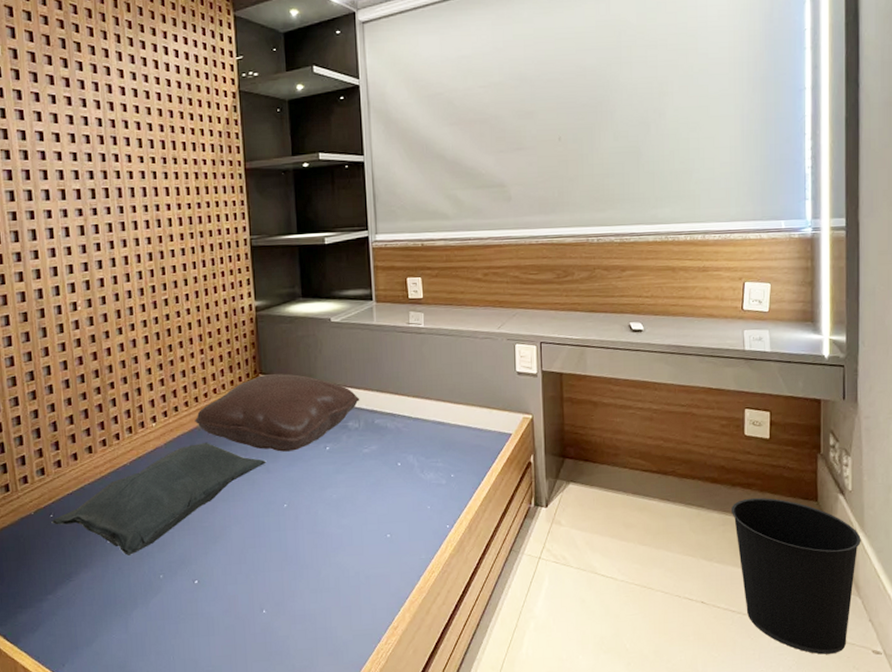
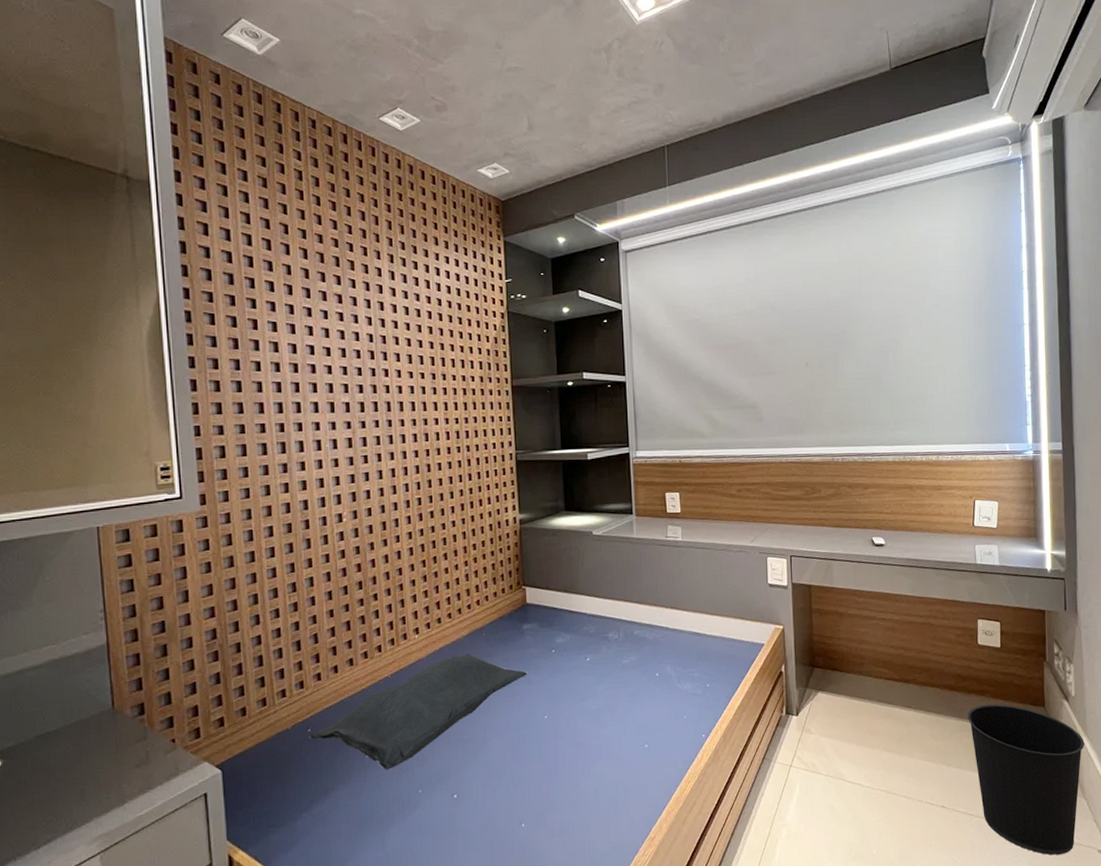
pillow: present [195,373,360,452] -> none [458,585,620,663]

